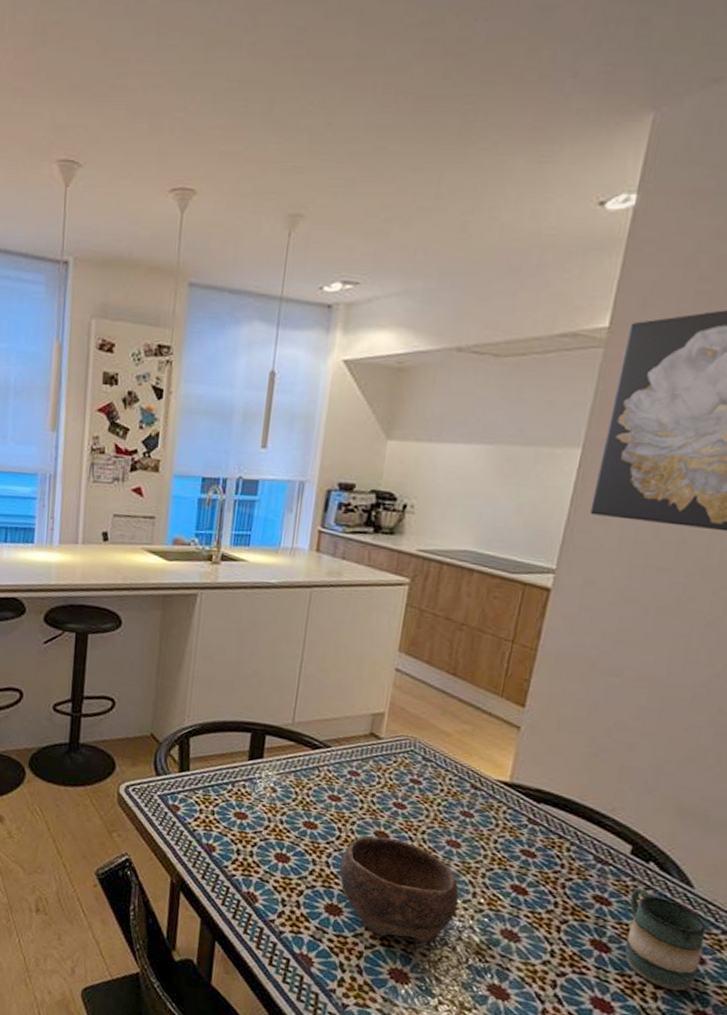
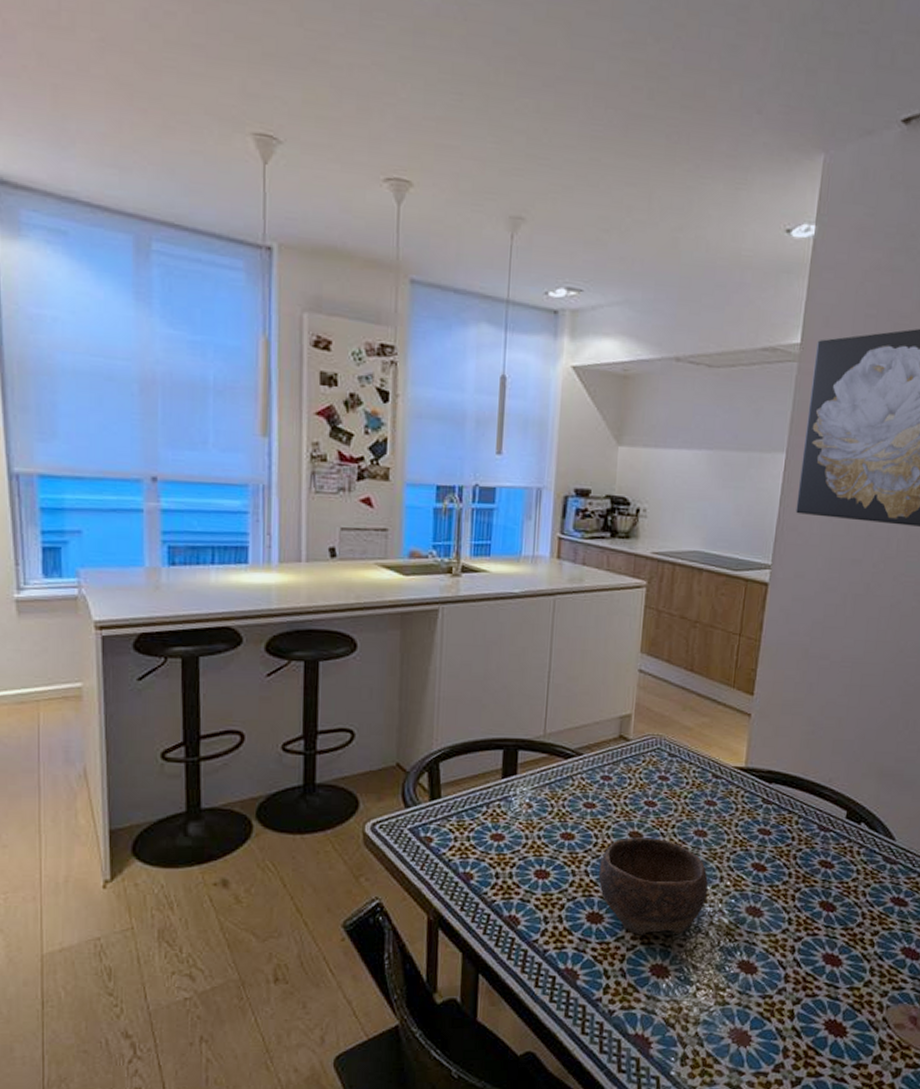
mug: present [624,888,707,991] -> none [846,848,907,934]

